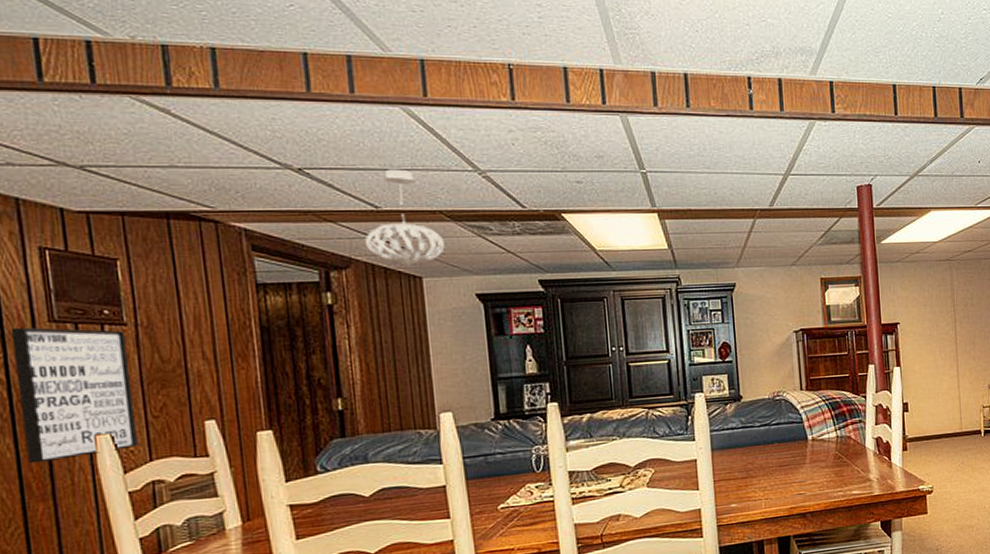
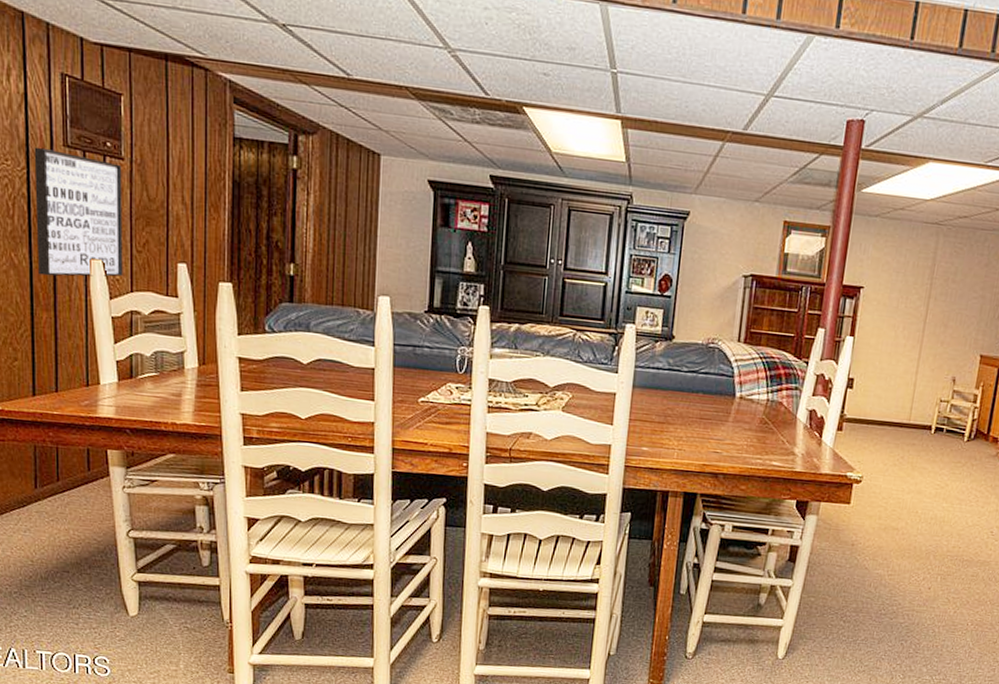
pendant light: present [365,169,445,267] -> none [334,35,406,142]

